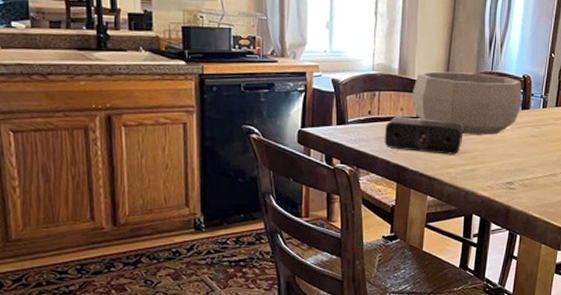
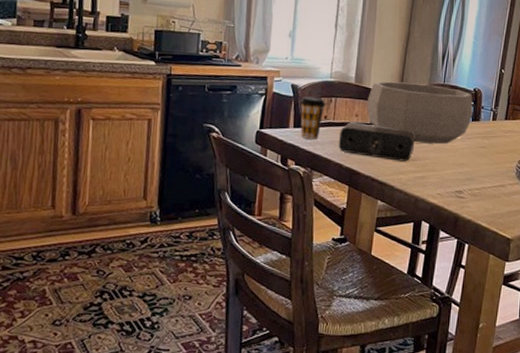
coffee cup: none [342,91,369,136] -> present [300,96,326,140]

